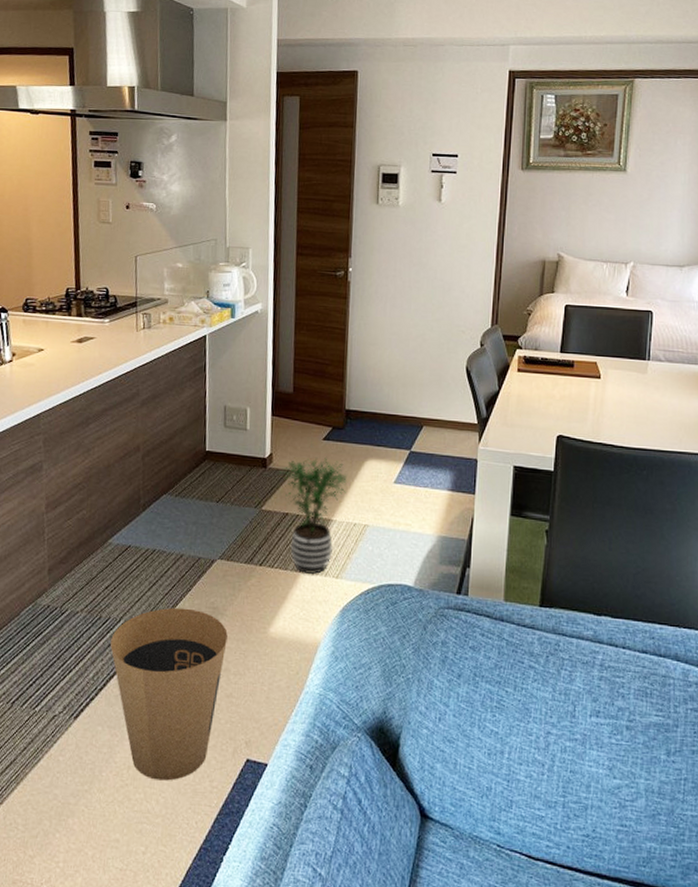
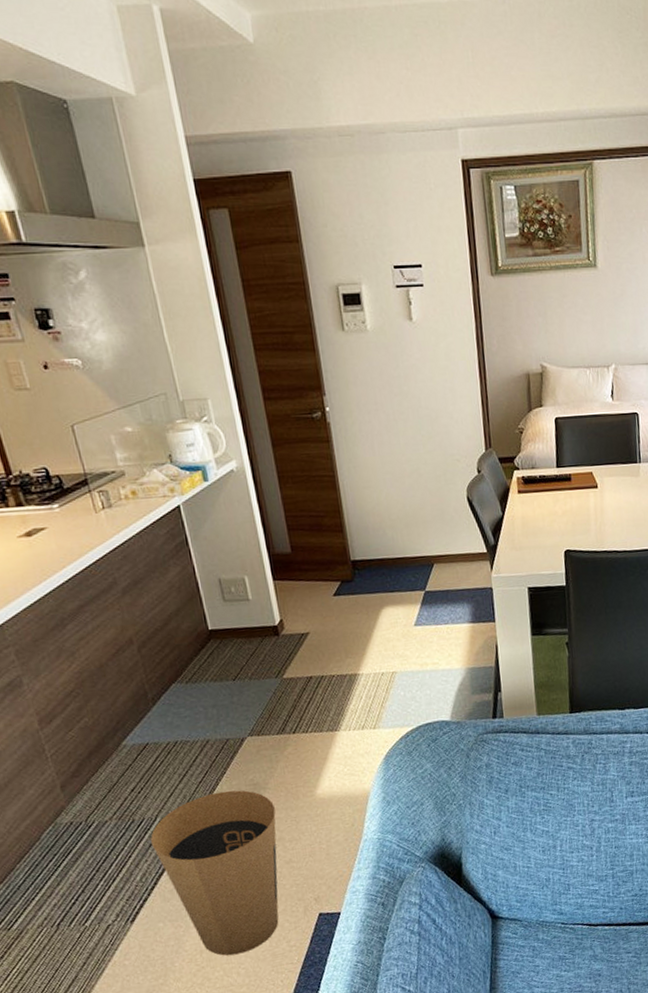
potted plant: present [278,456,348,574] -> none [292,612,368,731]

